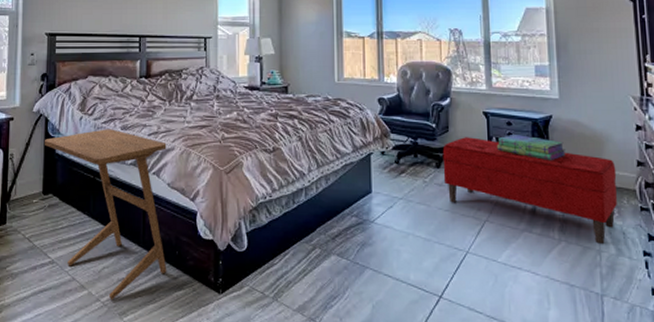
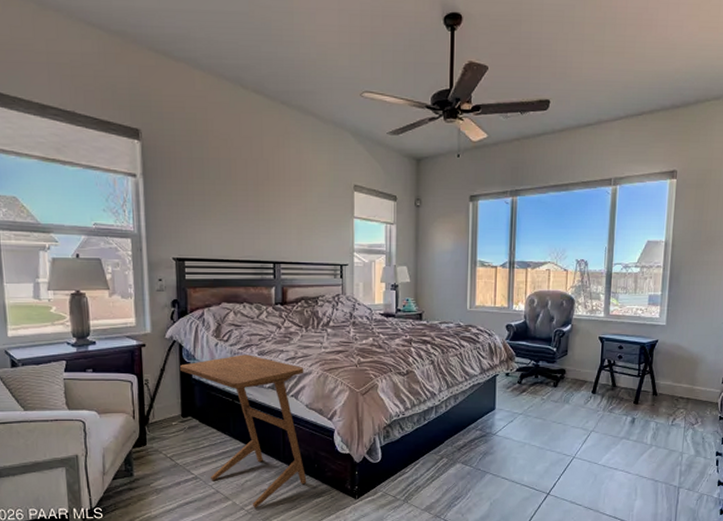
bench: present [442,137,617,244] -> none [559,360,705,447]
stack of books: present [496,135,566,161] -> none [607,357,665,380]

